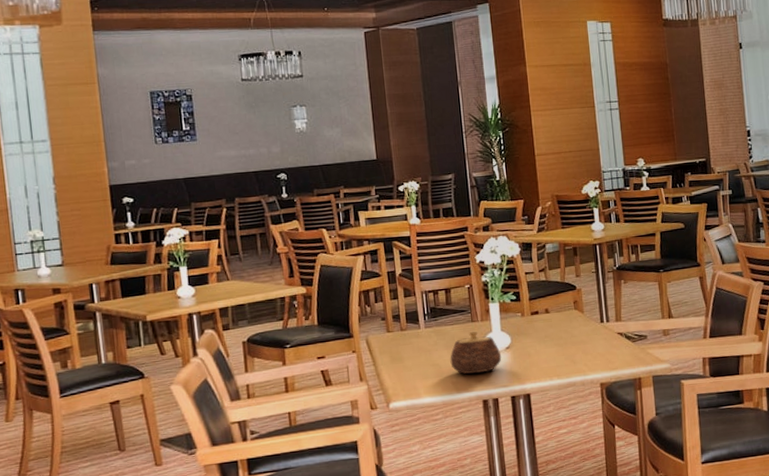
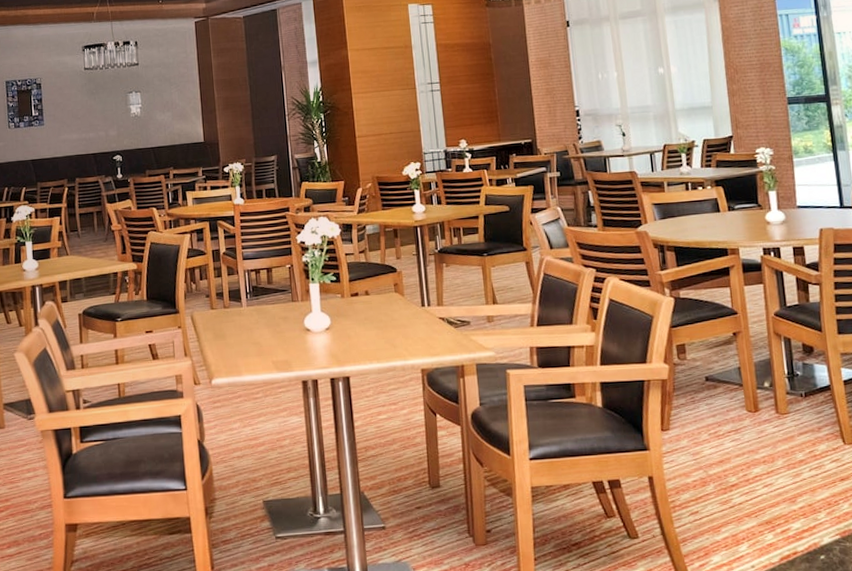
teapot: present [450,331,502,374] -> none [270,311,322,354]

